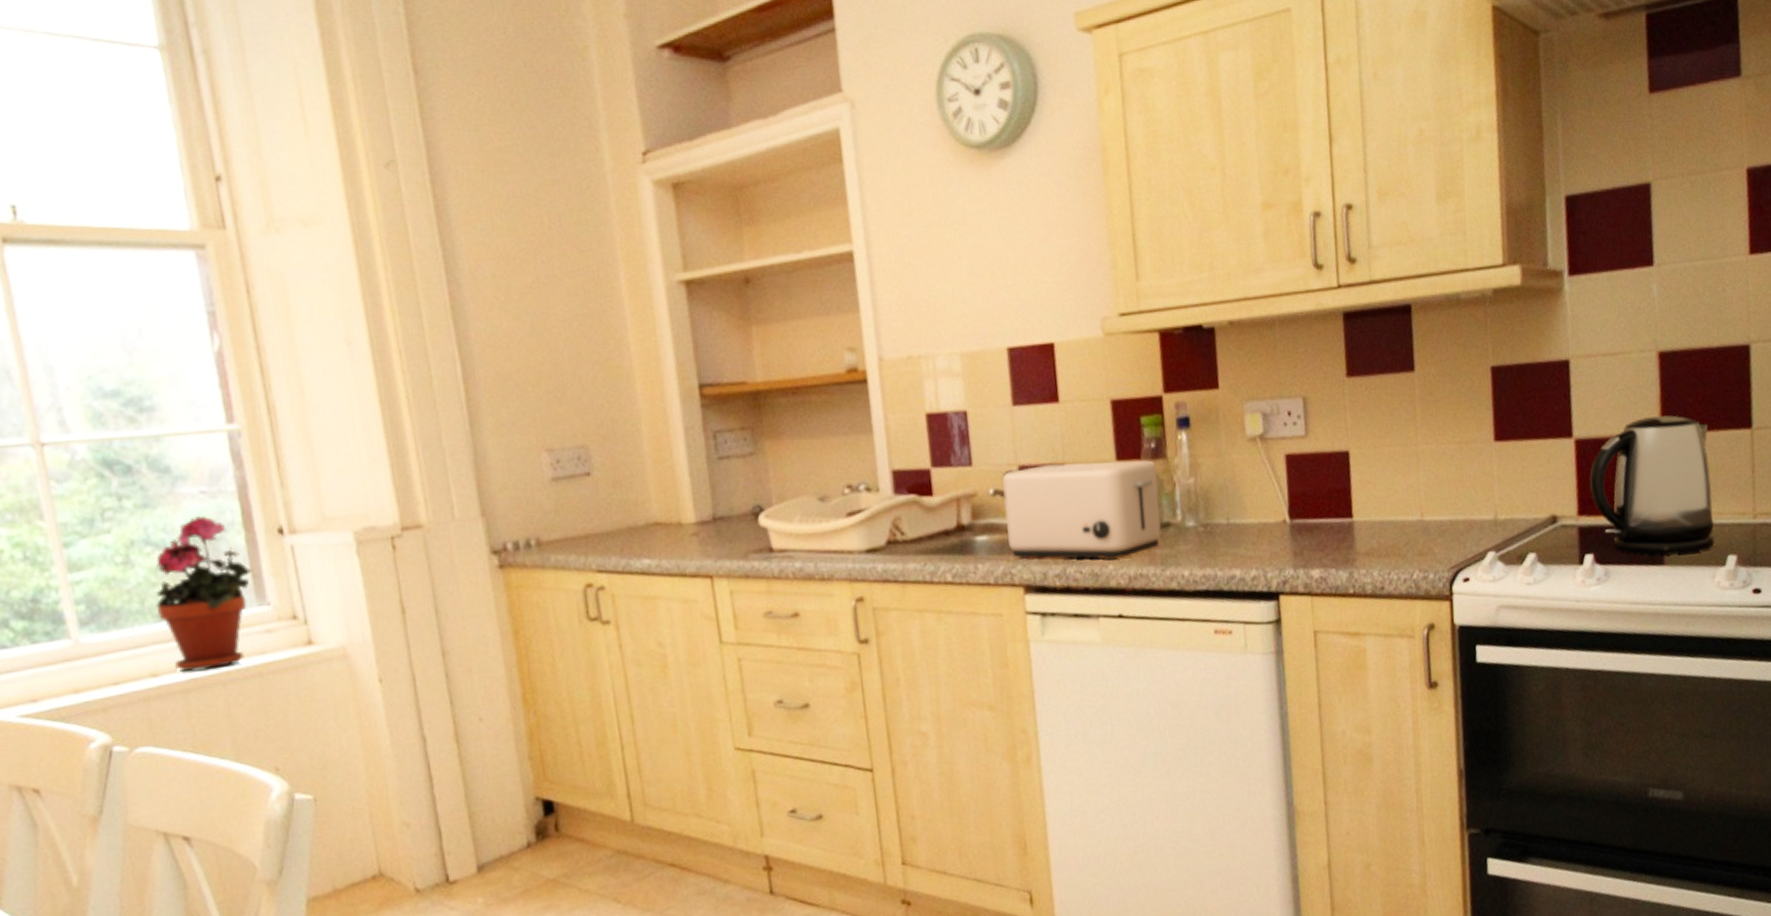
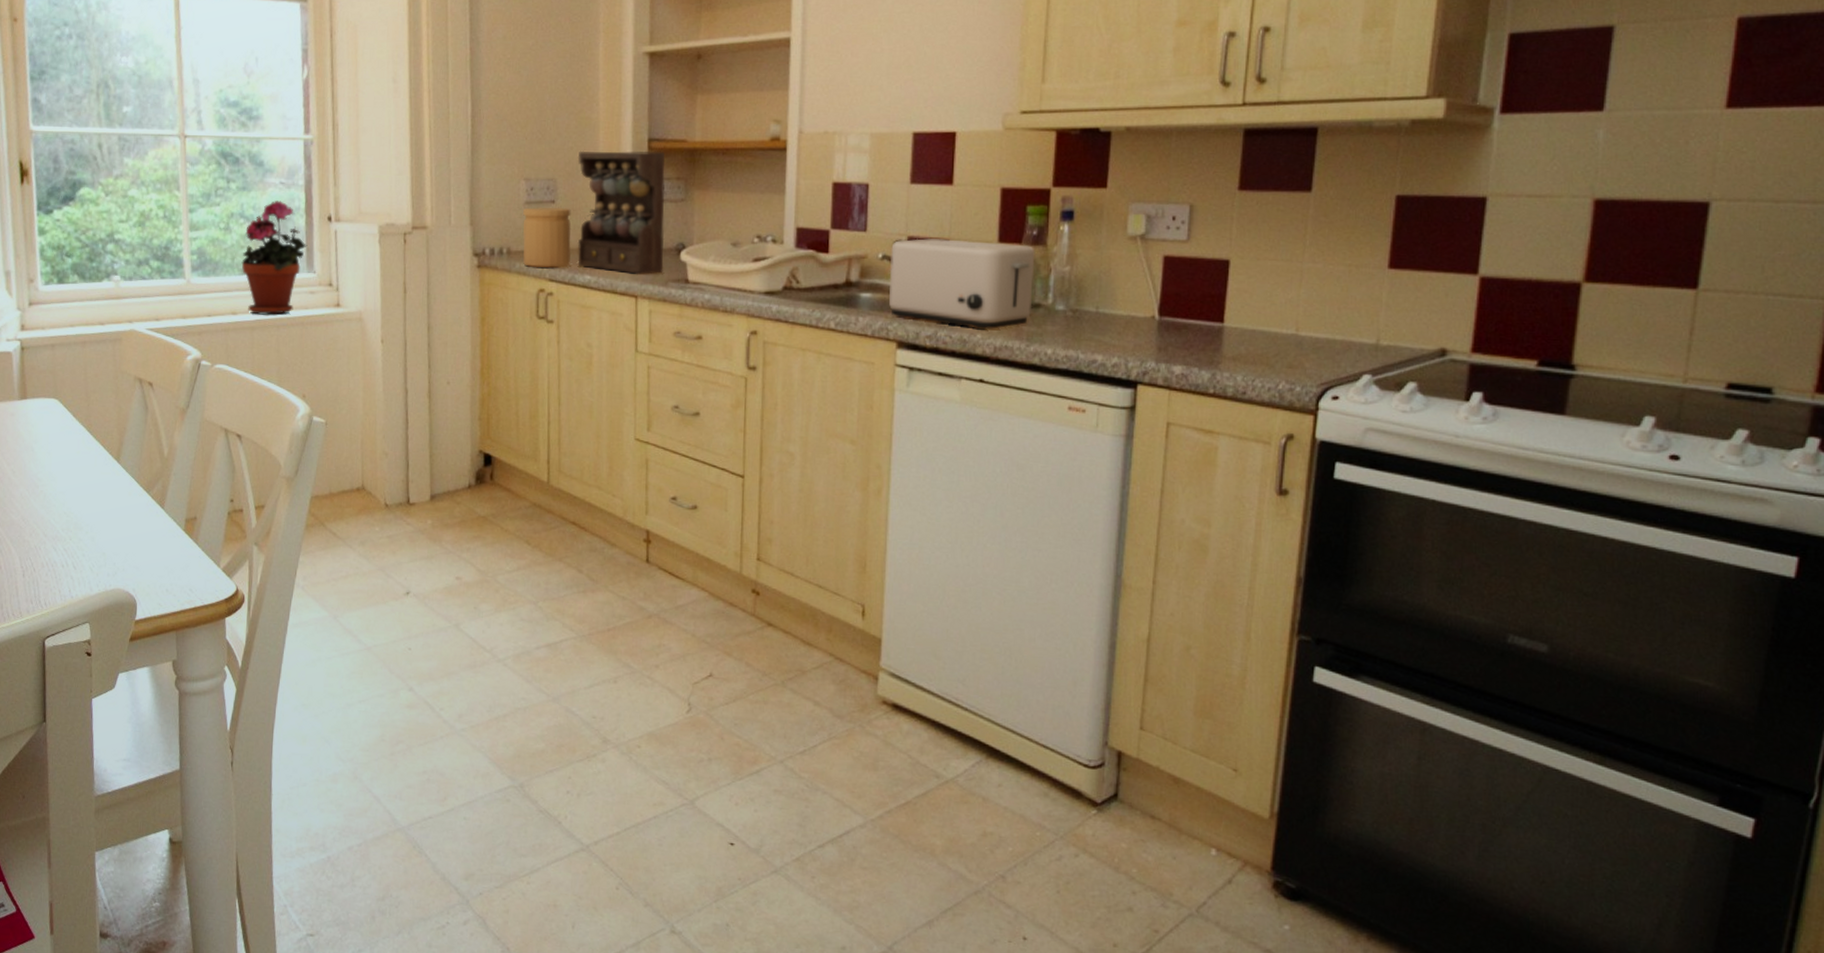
jar: none [550,479,621,560] -> present [522,207,572,268]
spice rack: none [612,397,741,551] -> present [577,150,665,275]
kettle: present [1589,415,1715,555] -> none [1489,263,1643,407]

